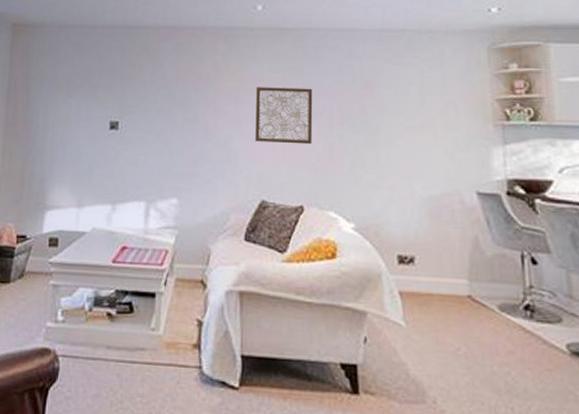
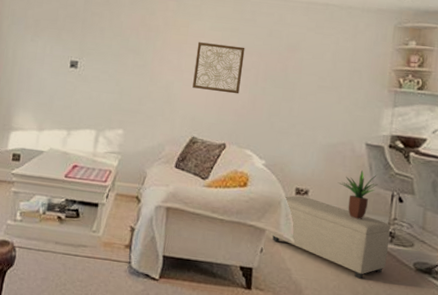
ottoman: none [374,265,530,371] -> present [271,195,391,279]
potted plant: none [449,227,502,290] -> present [337,170,378,219]

